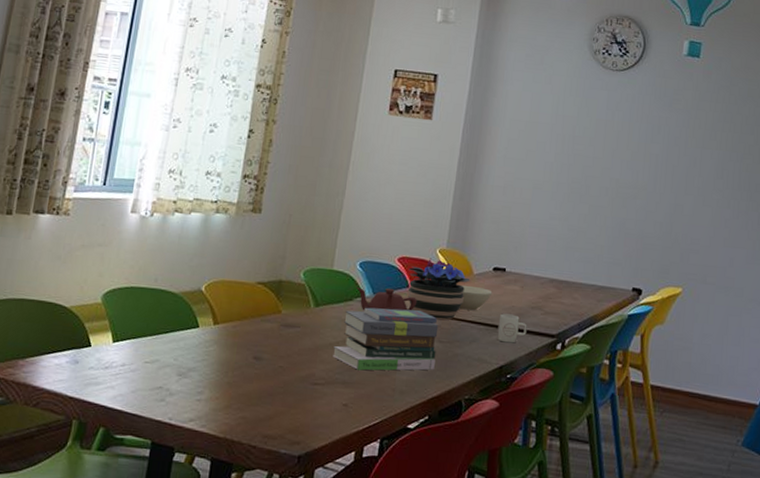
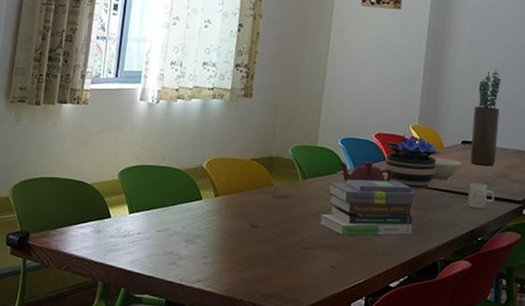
vase: none [501,190,539,296] -> present [470,70,501,167]

